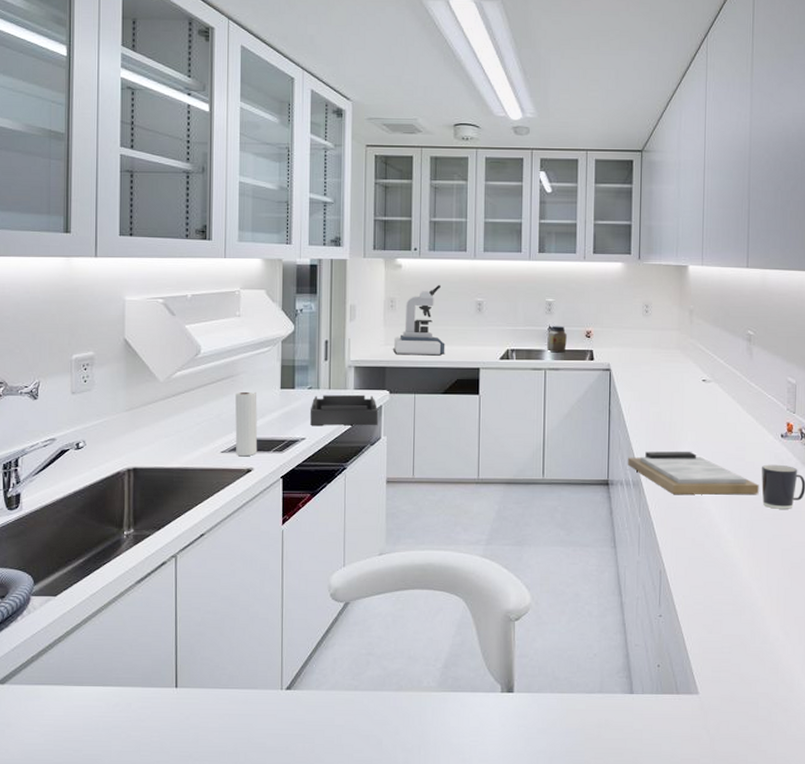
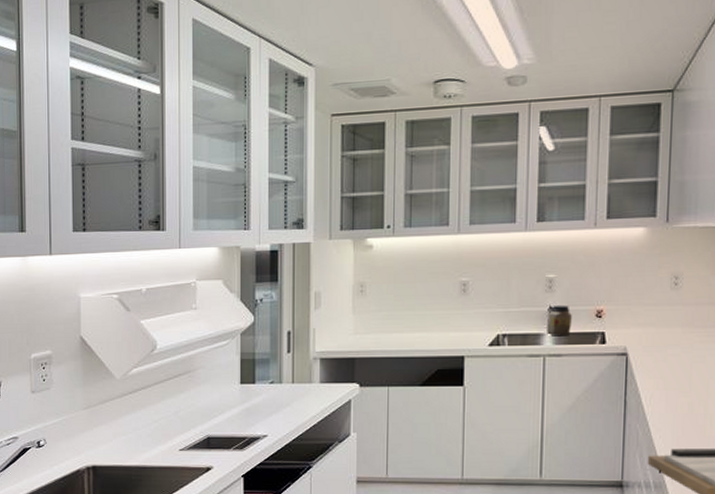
paper towel roll: present [234,391,258,457] -> none [192,387,217,455]
storage tray: present [310,394,379,426] -> none [273,388,347,422]
microscope: present [393,285,445,356] -> none [363,265,424,345]

